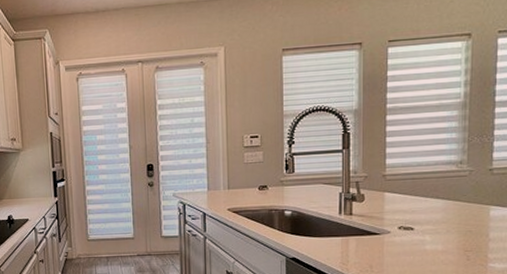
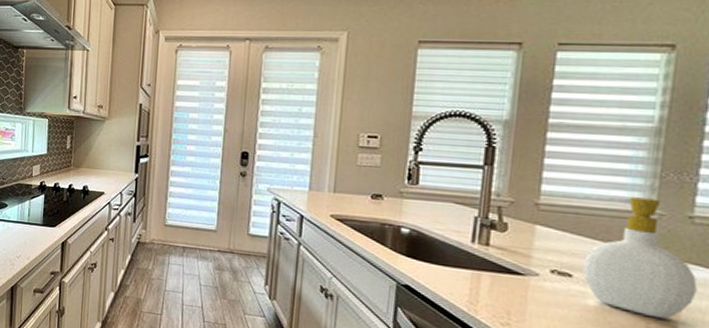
soap bottle: none [421,159,499,252] -> present [582,197,698,319]

